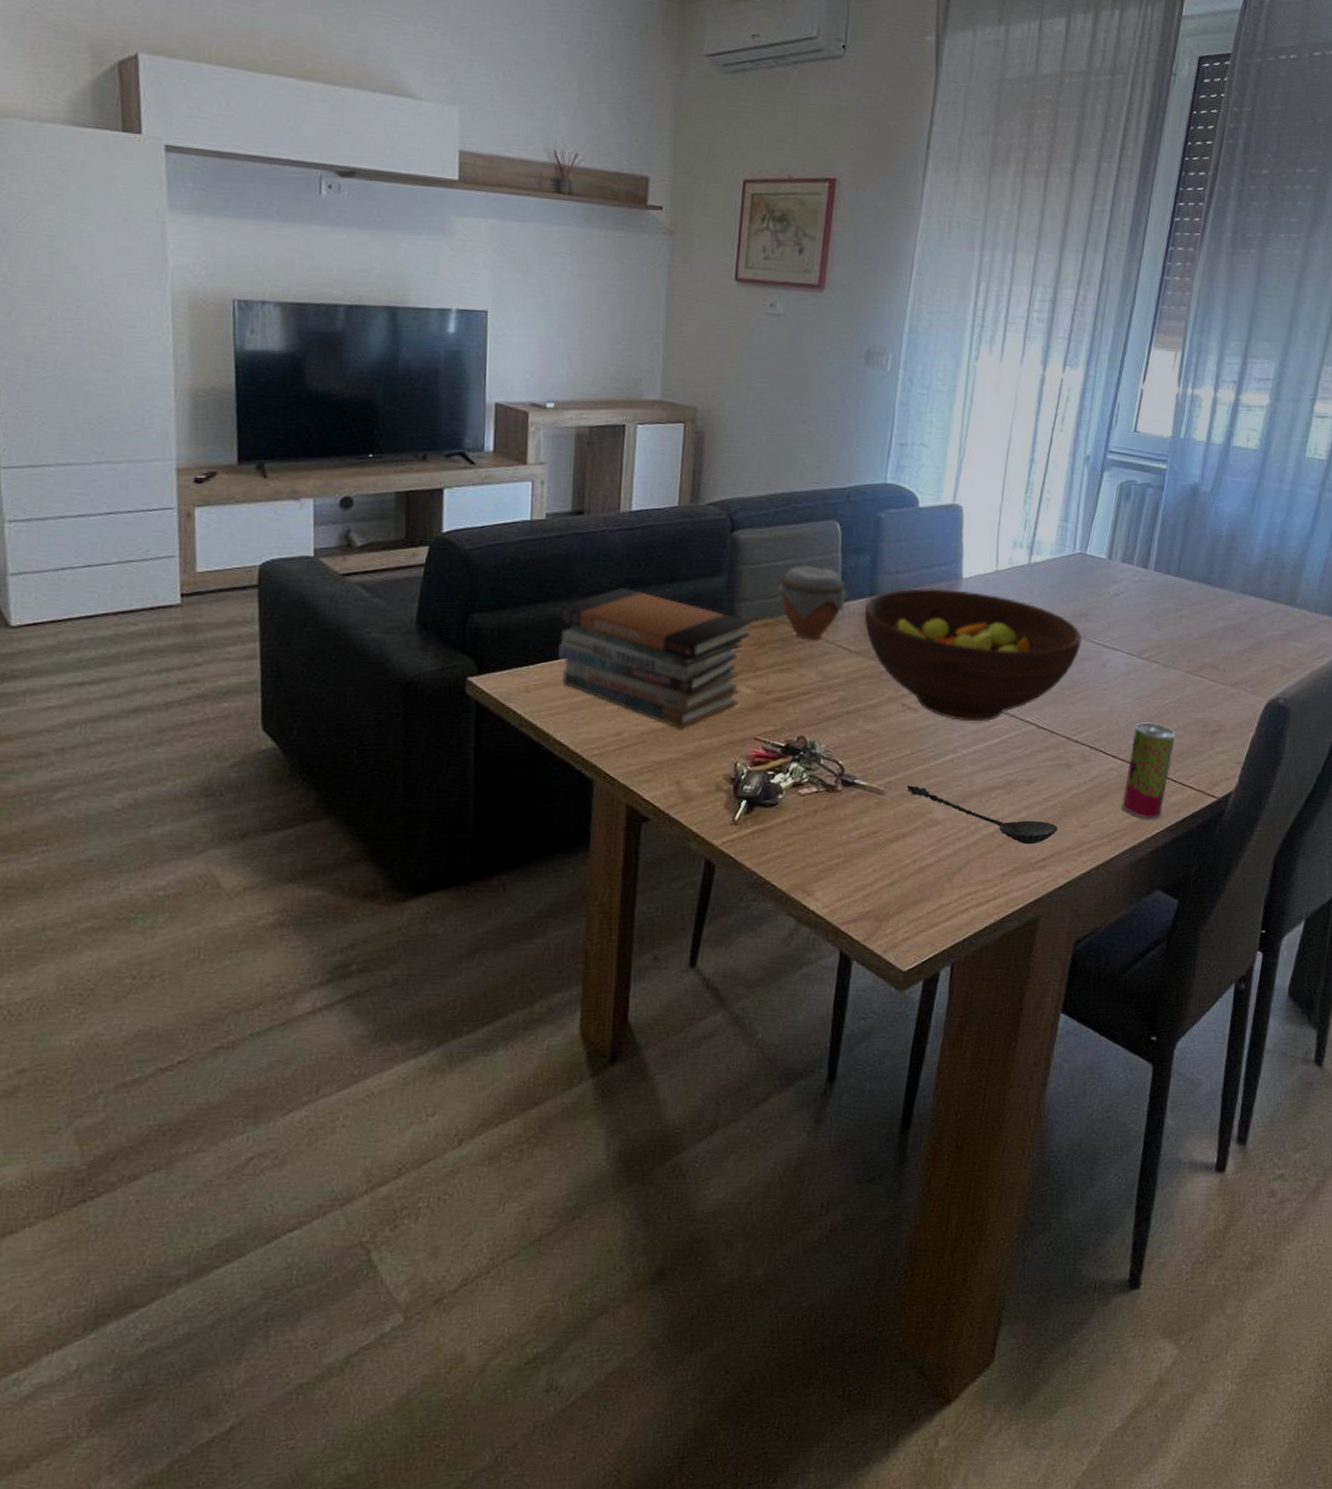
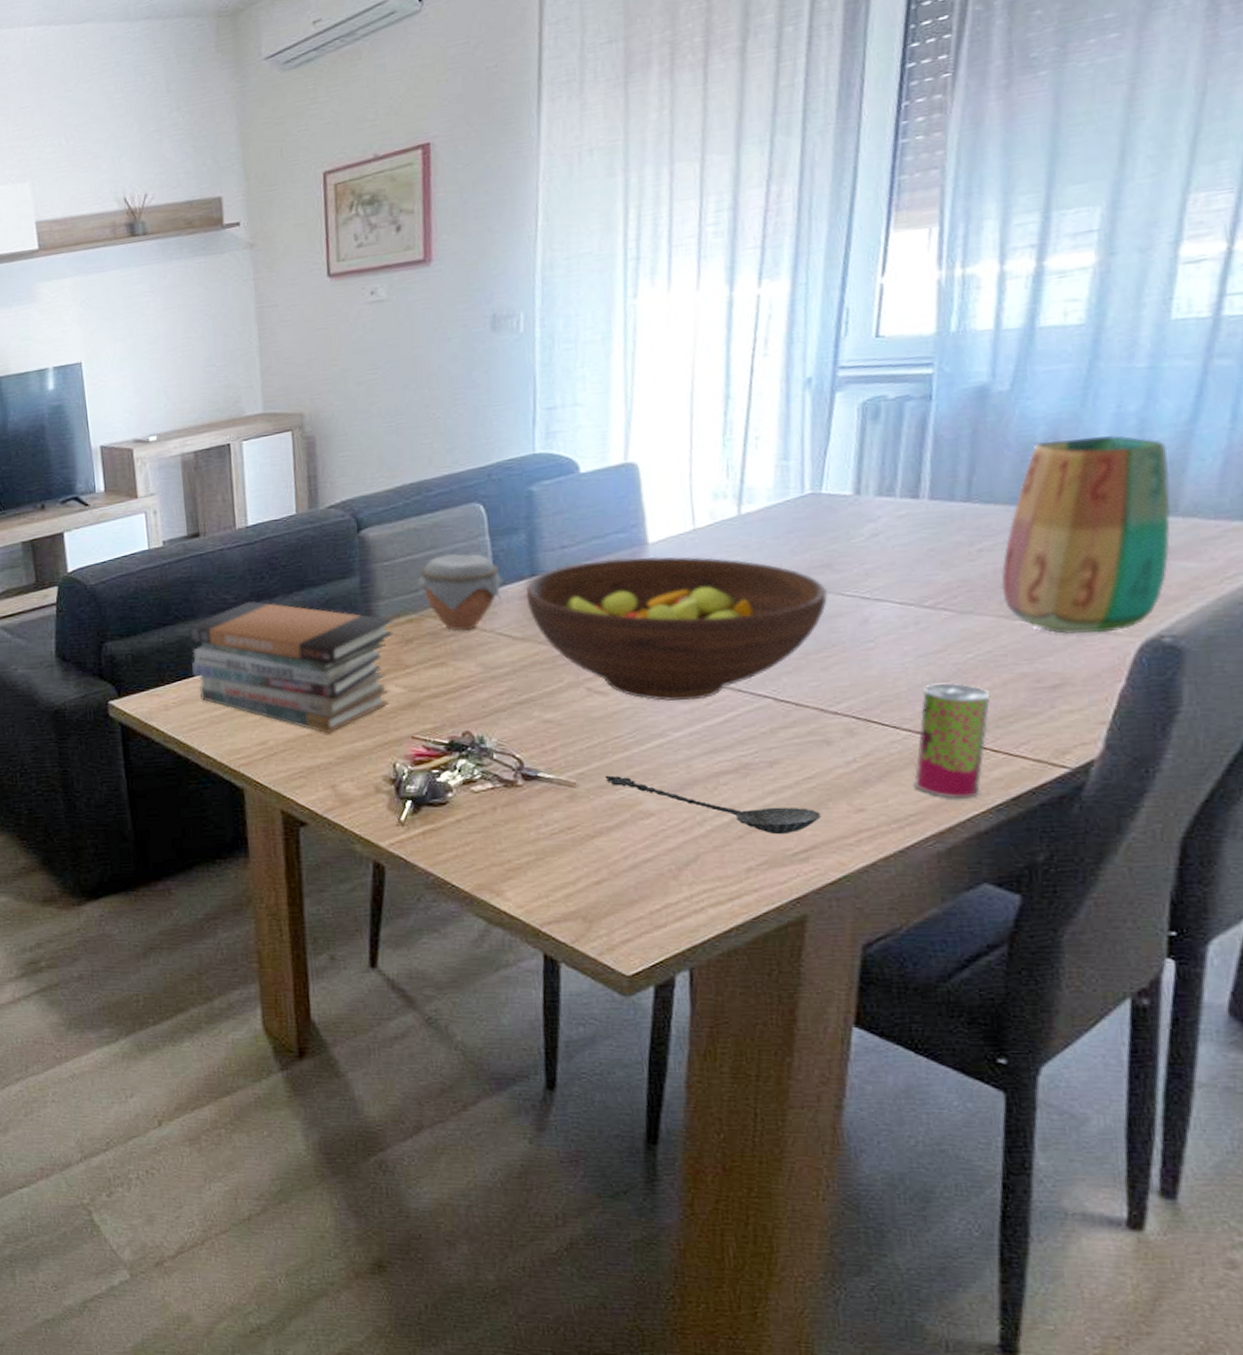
vase: none [1190,536,1295,692] -> present [1000,435,1171,634]

